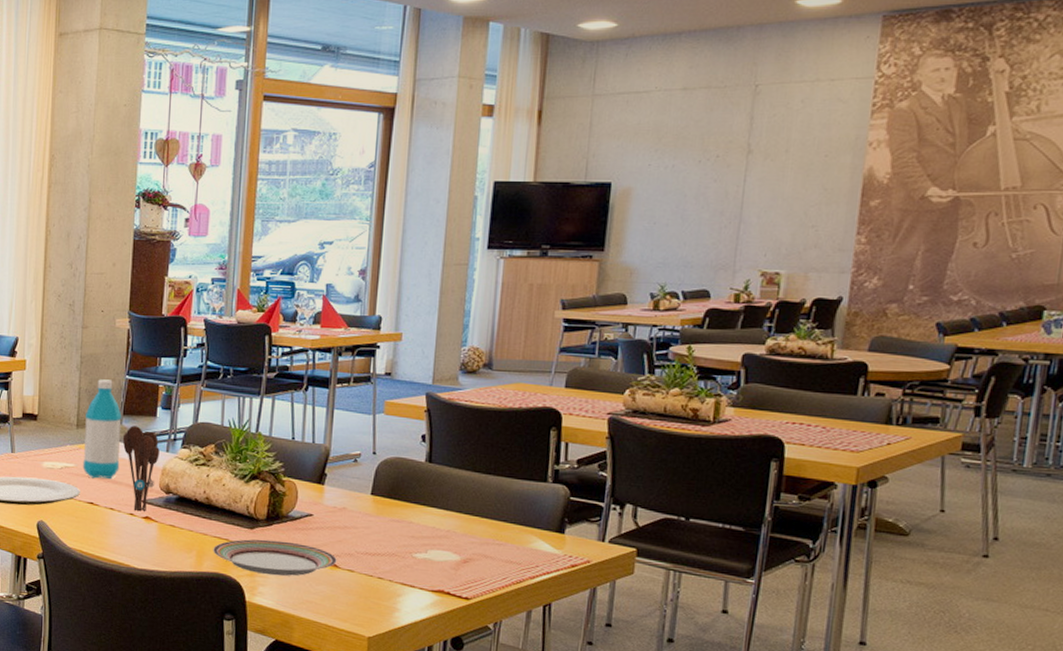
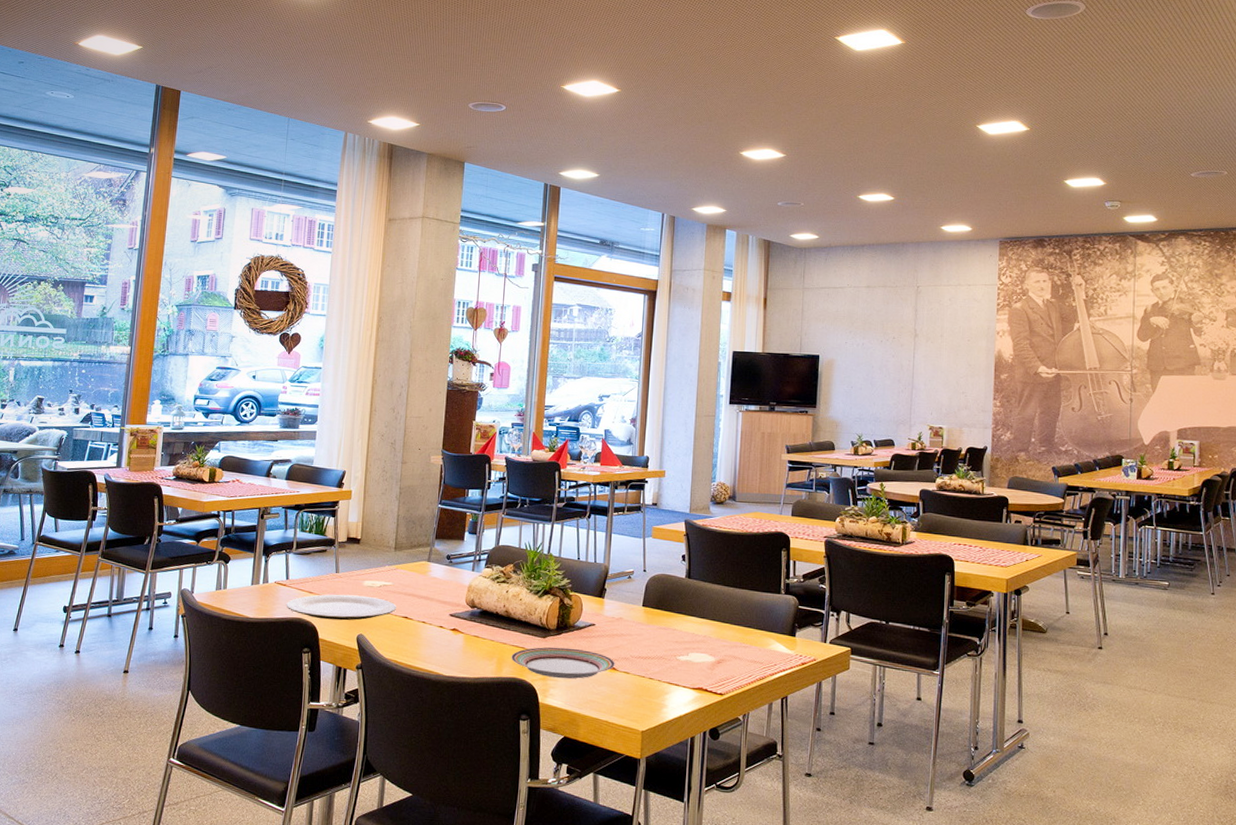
water bottle: present [82,379,122,479] -> none [399,508,434,595]
utensil holder: present [122,426,160,512] -> none [434,548,466,625]

